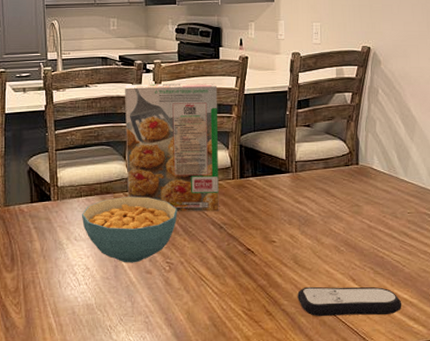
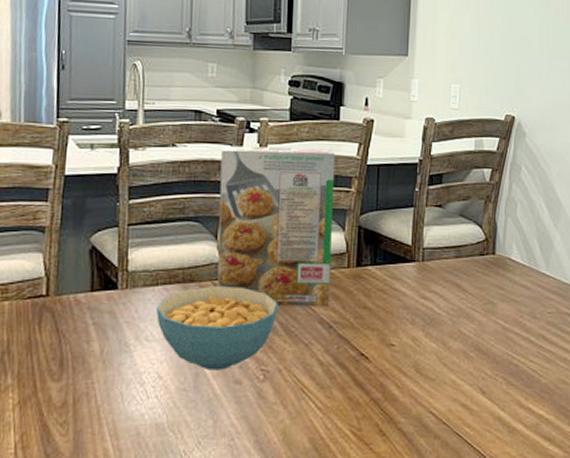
remote control: present [297,286,402,317] -> none [417,400,537,438]

